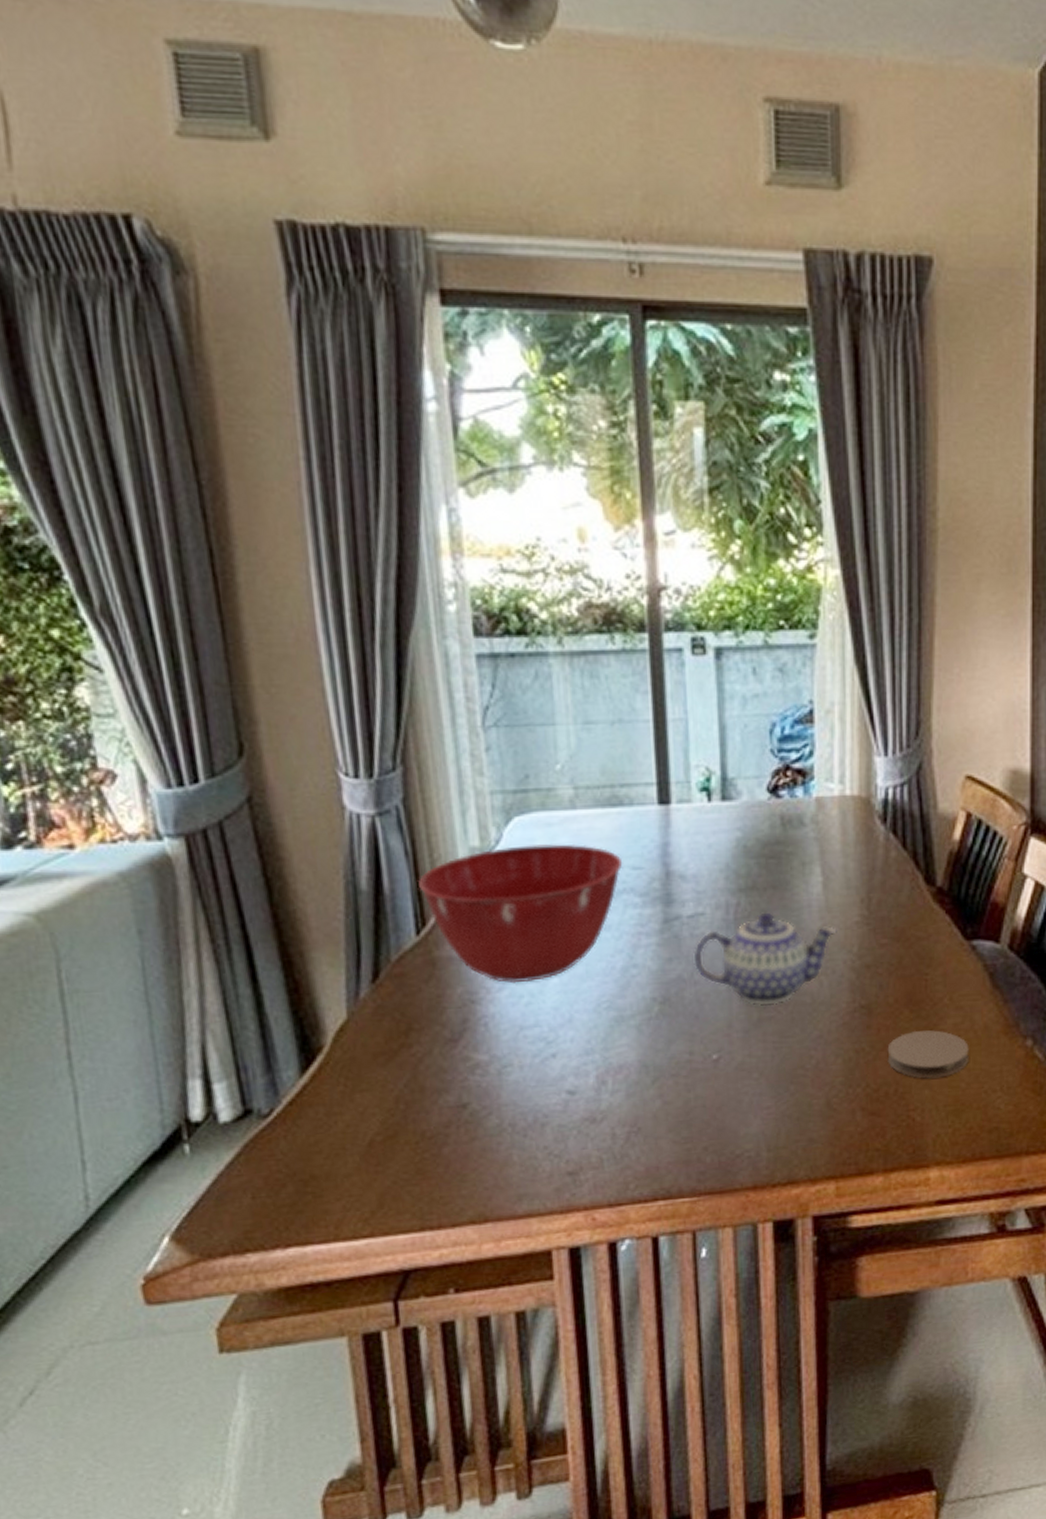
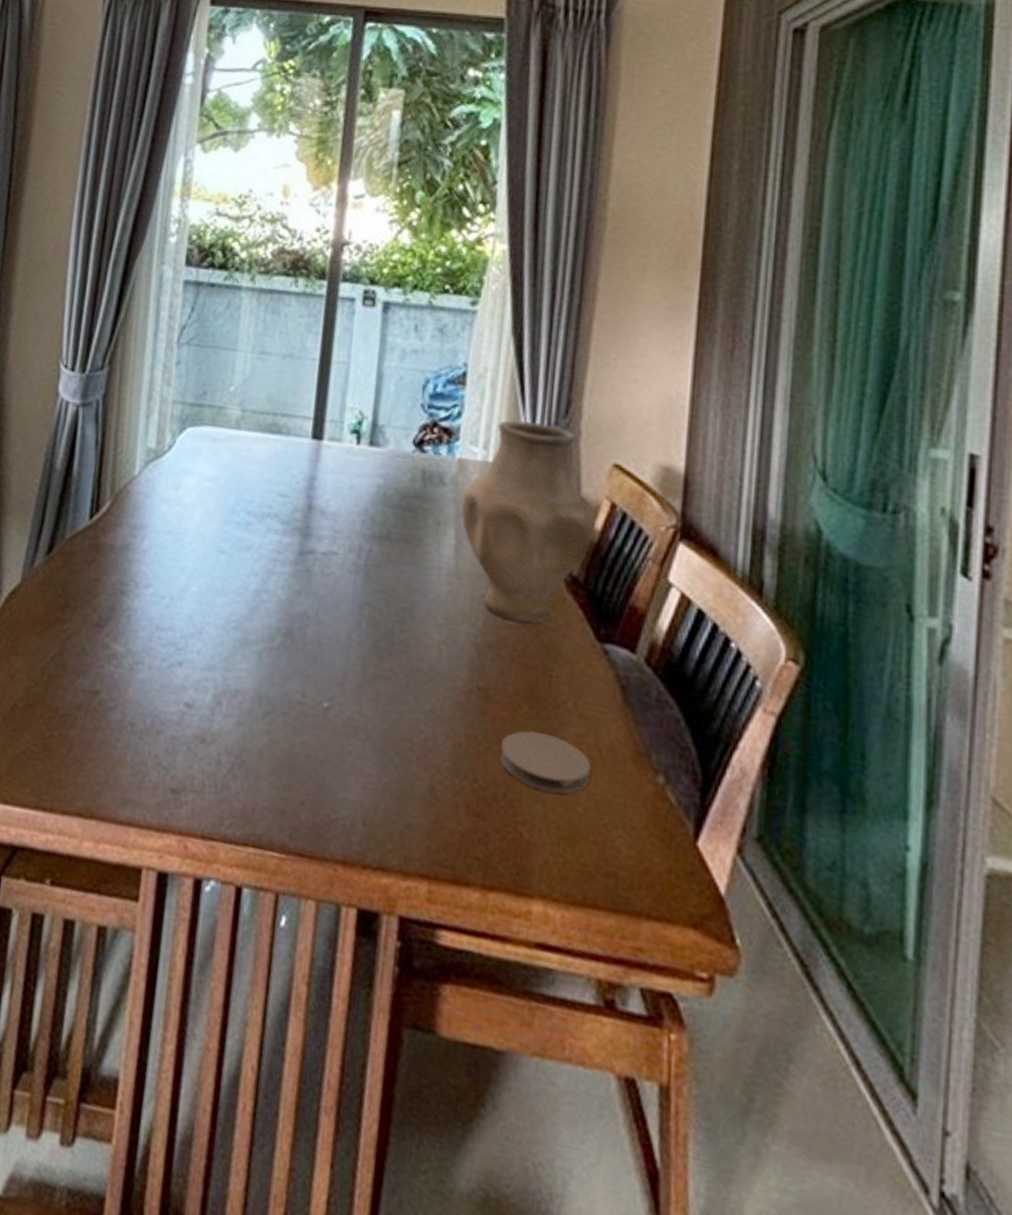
mixing bowl: present [418,844,623,984] -> none [100,452,272,585]
teapot: present [693,912,837,1006] -> none [320,564,463,665]
vase: none [824,748,955,939] -> present [461,420,596,623]

